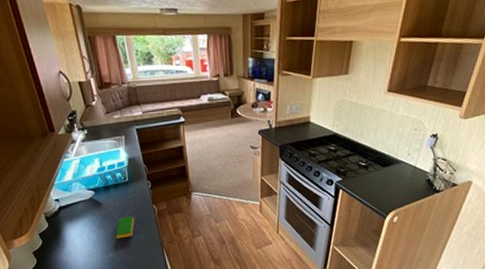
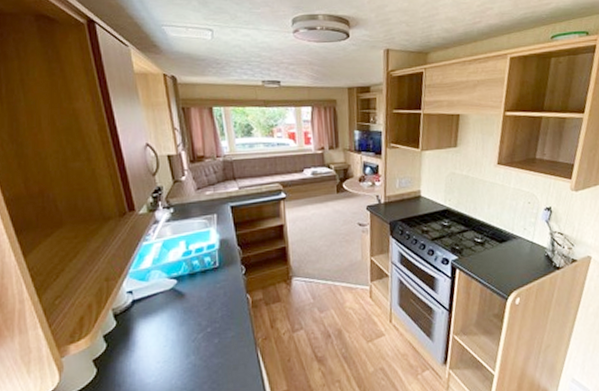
dish sponge: present [116,216,134,239] -> none [200,308,223,338]

